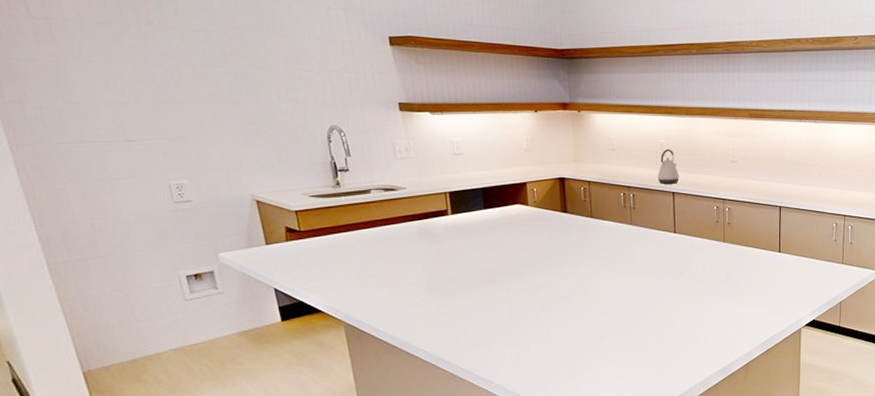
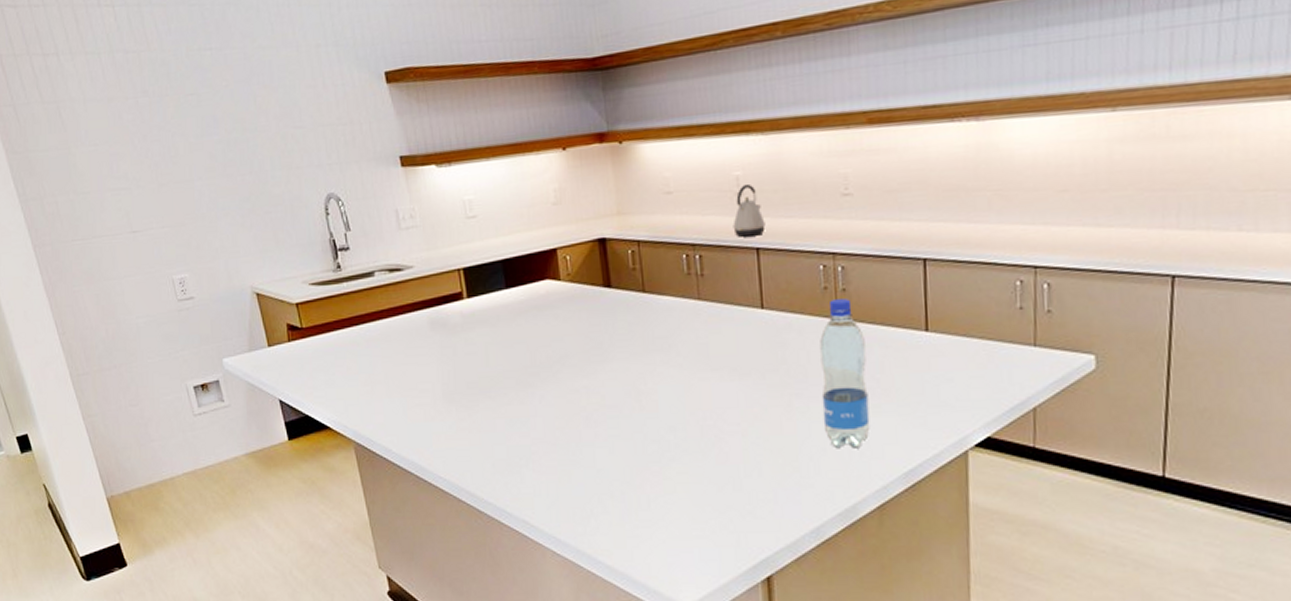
bottle: none [711,229,742,327] -> present [819,299,870,449]

